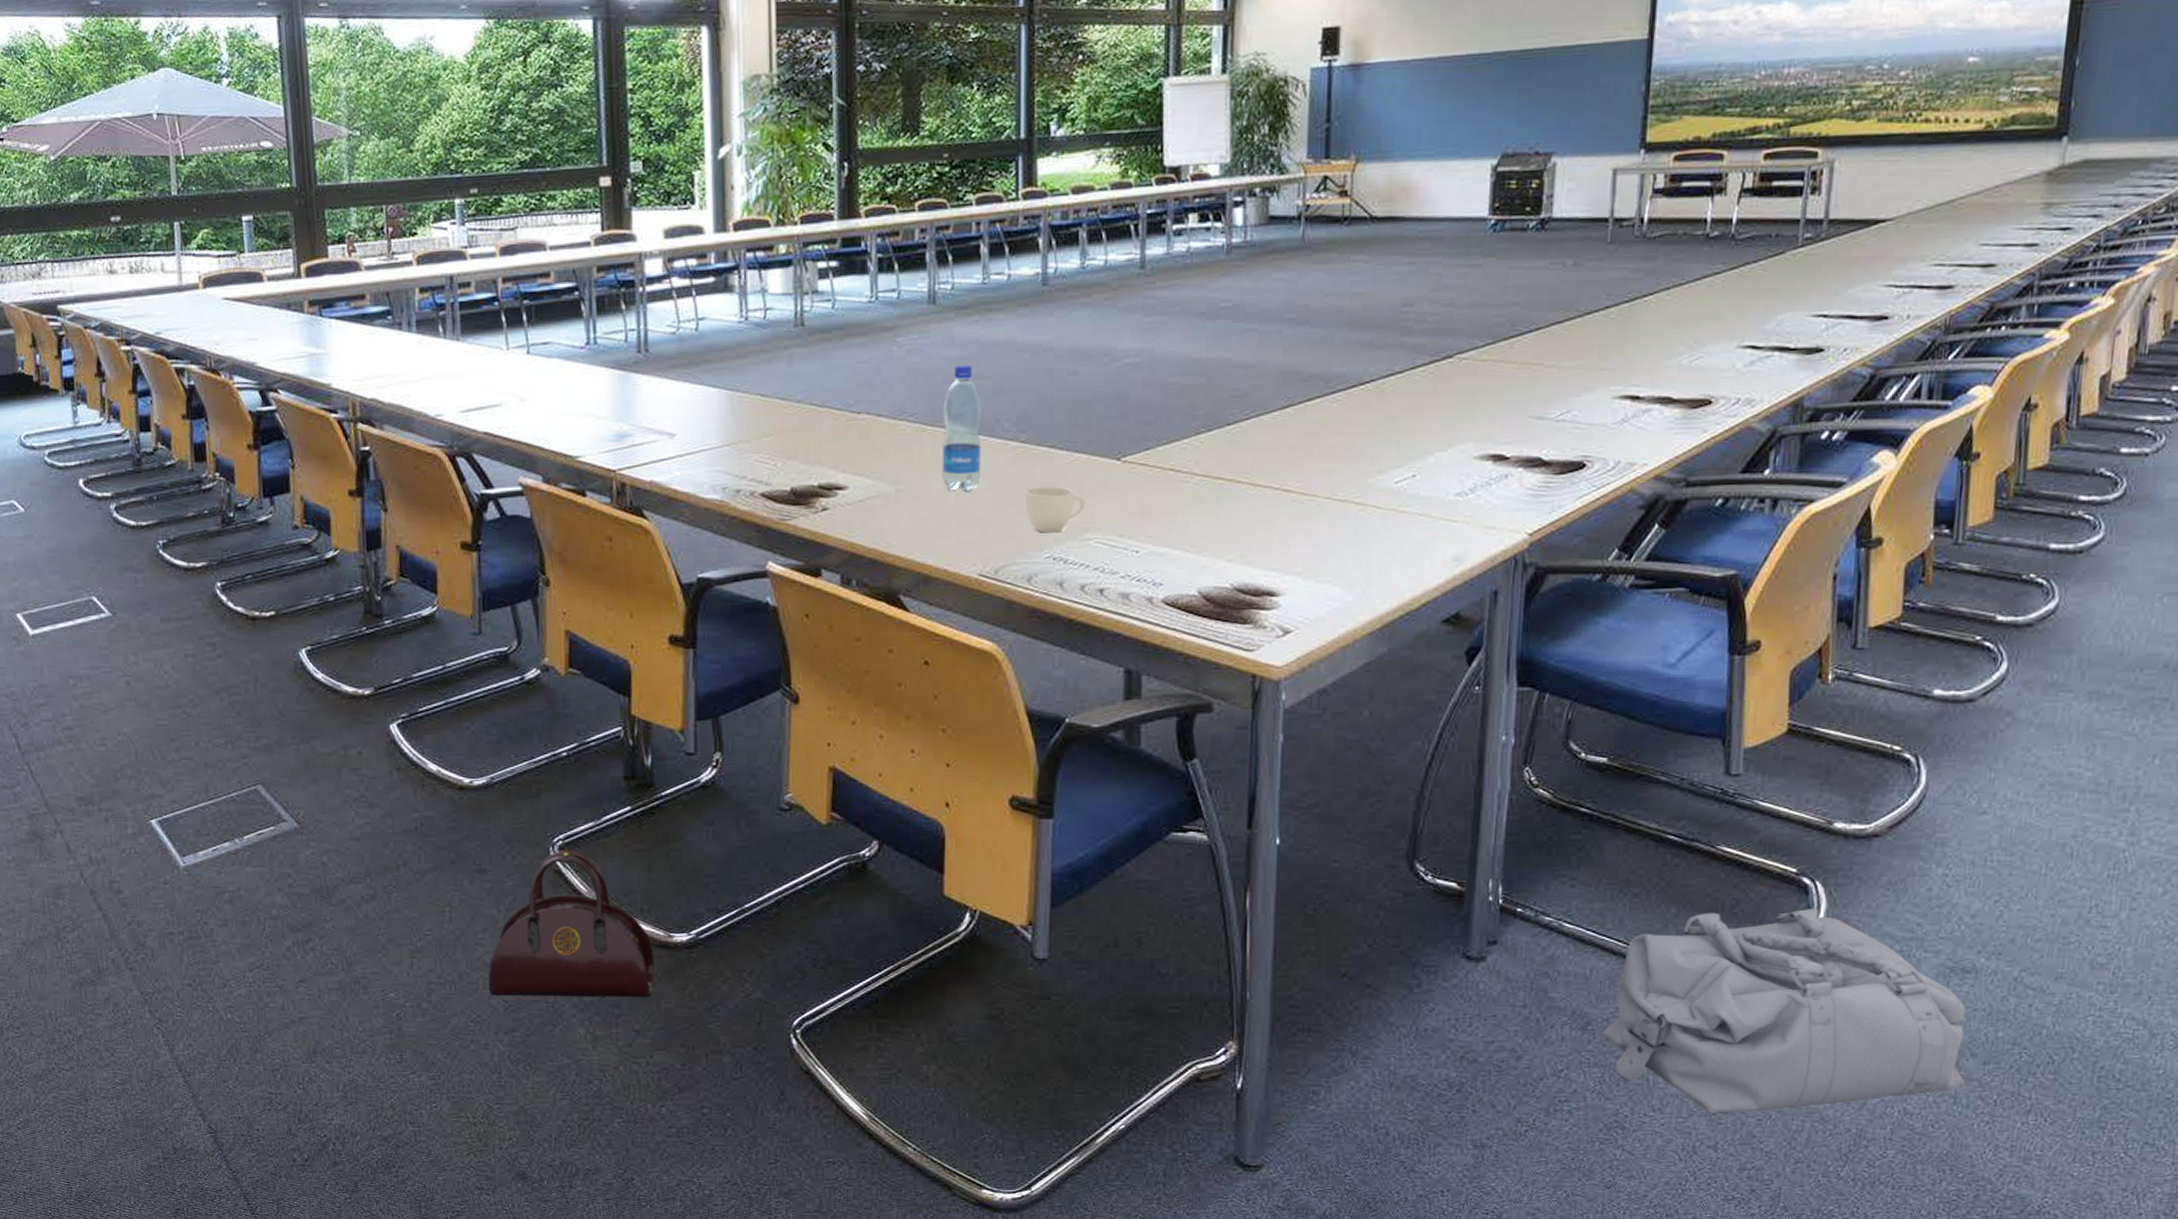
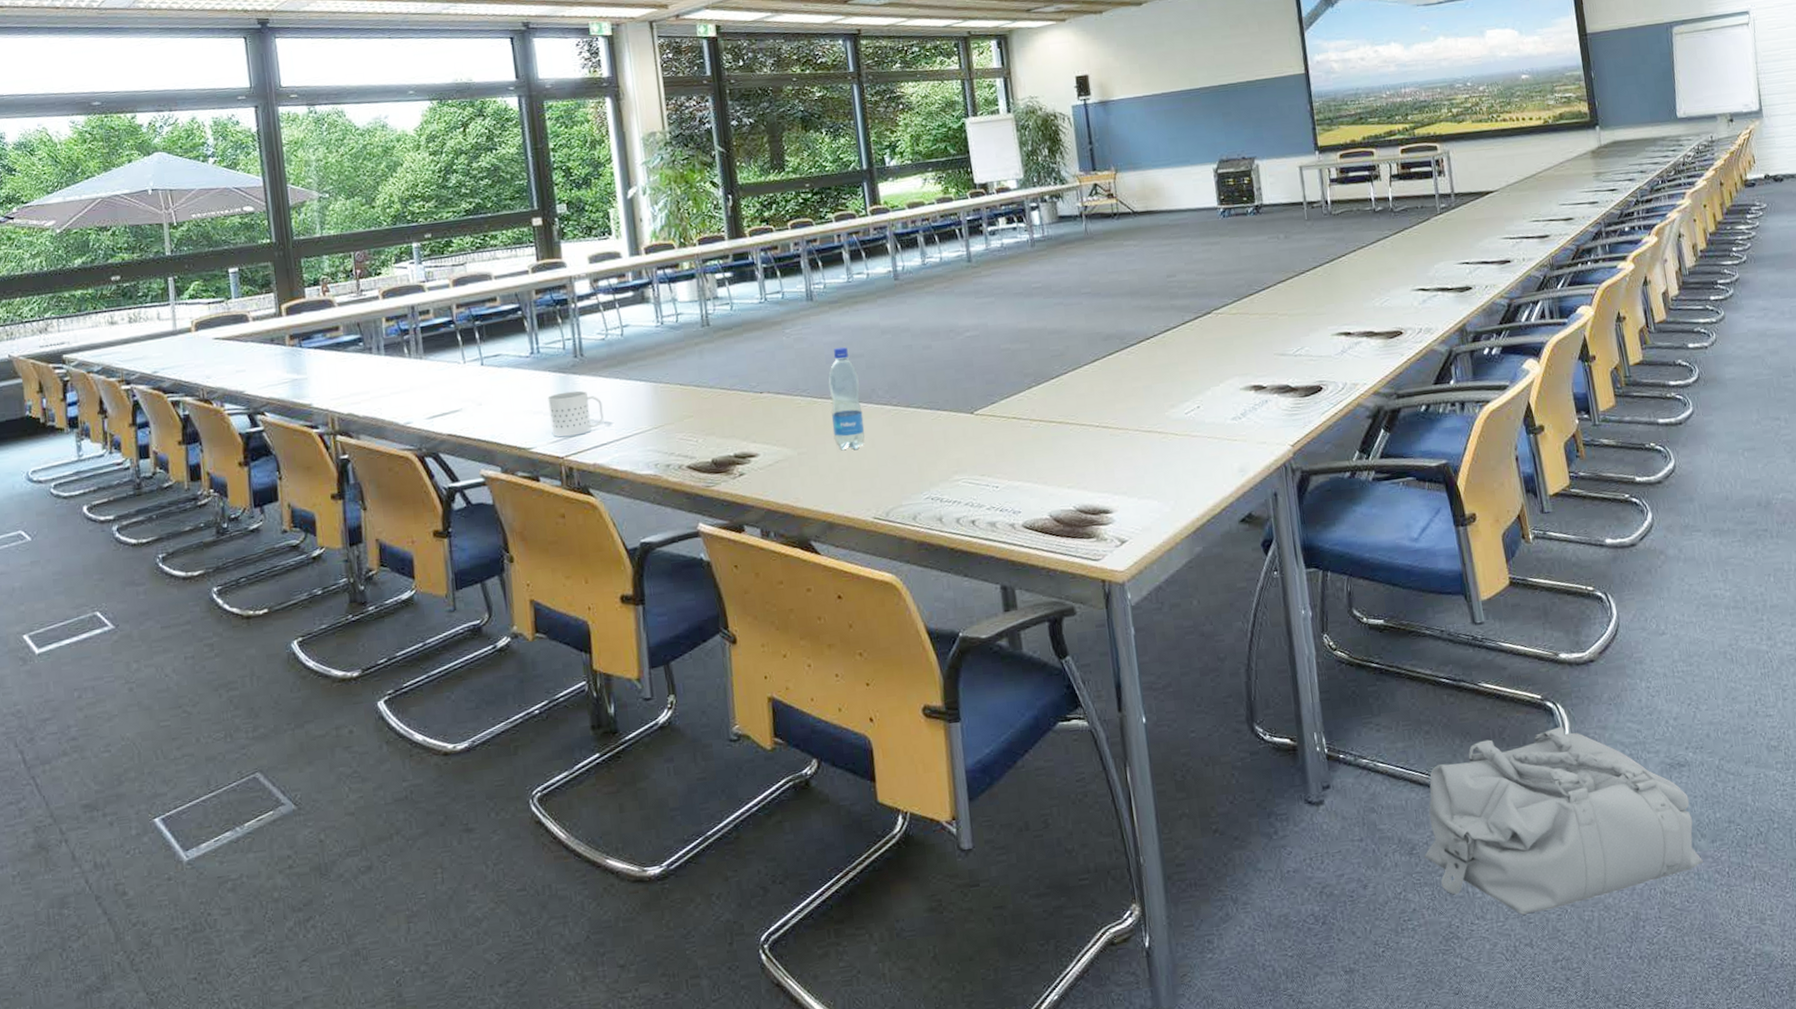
handbag: present [488,849,655,997] -> none [480,800,633,951]
mug: none [602,393,667,448] -> present [547,390,604,439]
cup: present [1026,485,1086,533] -> none [902,439,951,479]

